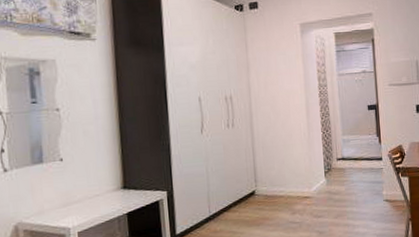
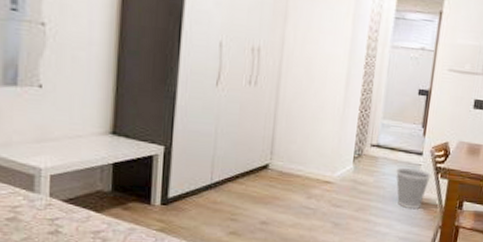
wastebasket: none [363,172,393,209] -> present [396,167,431,210]

